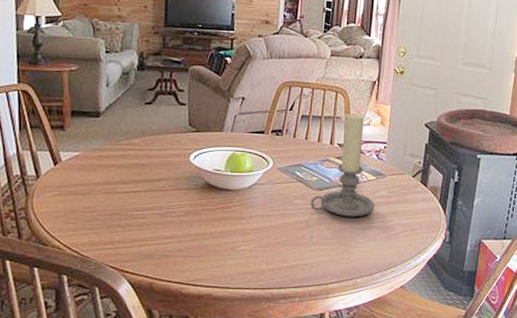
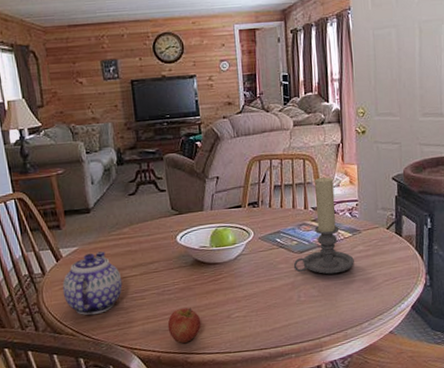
teapot: none [55,160,124,229] -> present [62,251,123,315]
apple: none [165,234,203,273] -> present [167,307,202,344]

